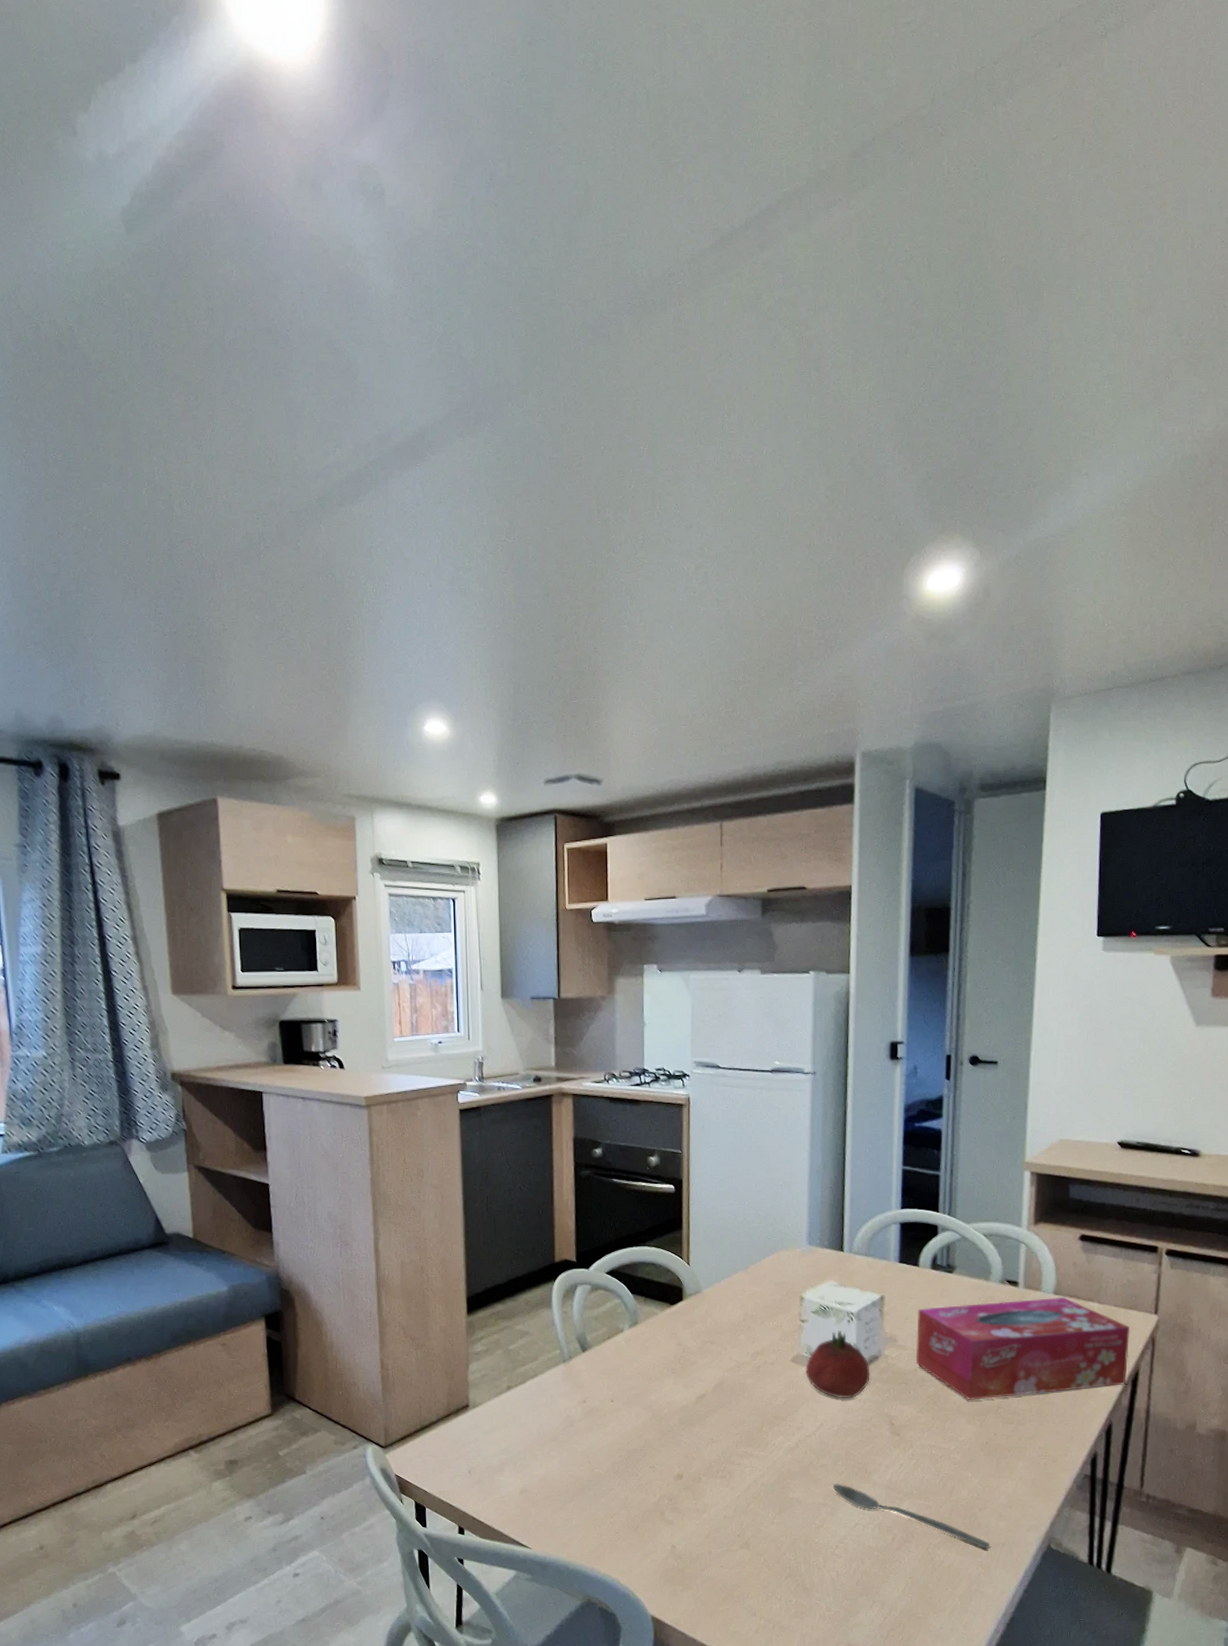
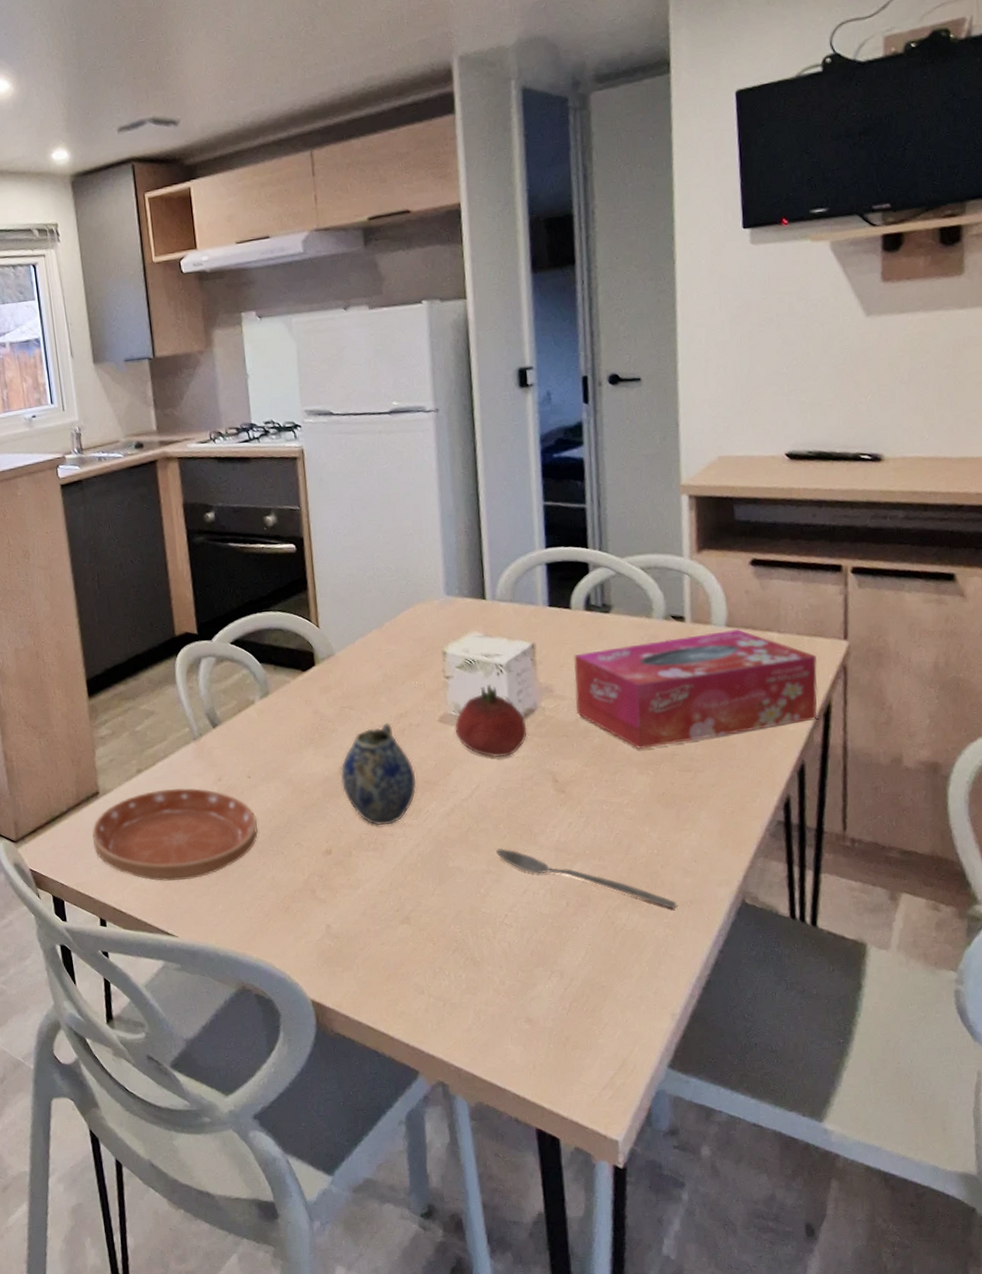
saucer: none [458,1406,616,1495] -> present [92,787,258,881]
teapot: none [697,1359,766,1455] -> present [340,723,417,826]

